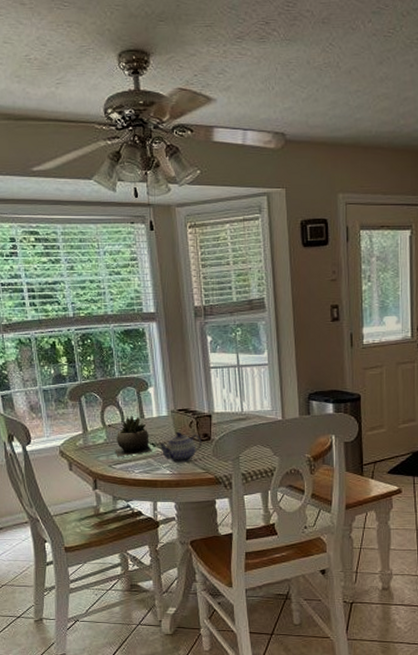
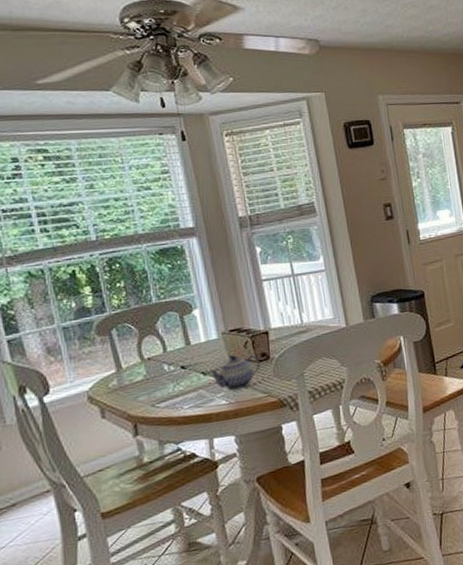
succulent plant: present [115,415,152,457] -> none [157,343,203,394]

